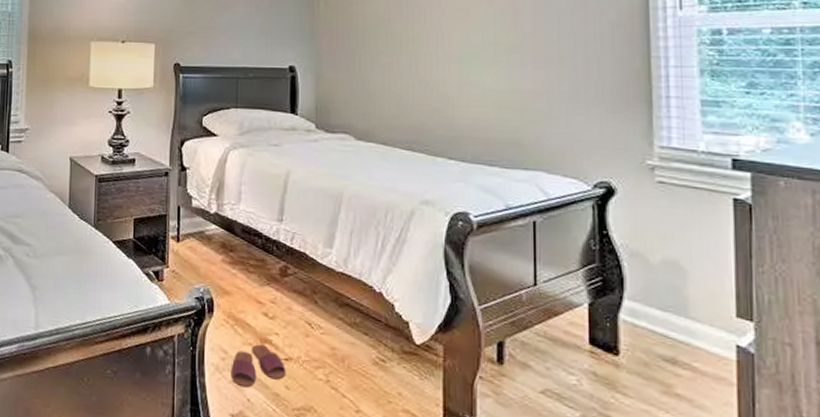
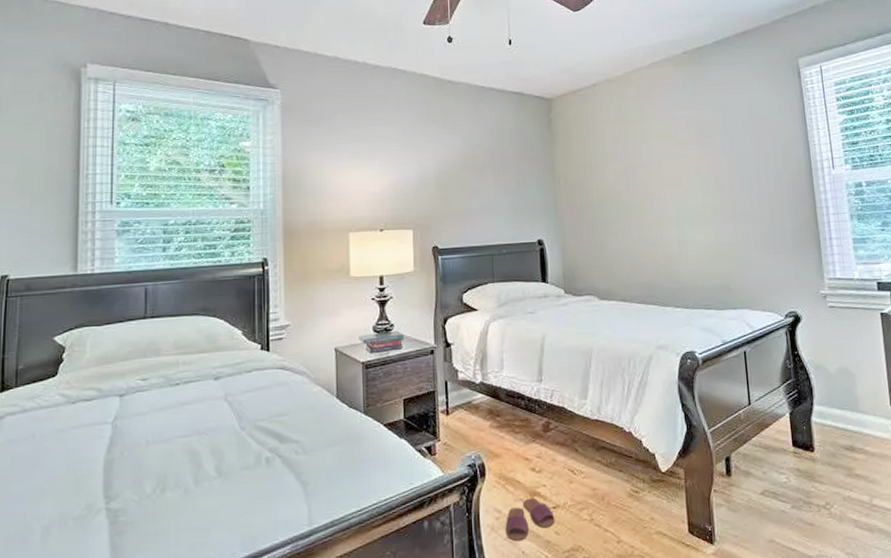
books: none [94,146,138,168] -> present [359,330,404,354]

